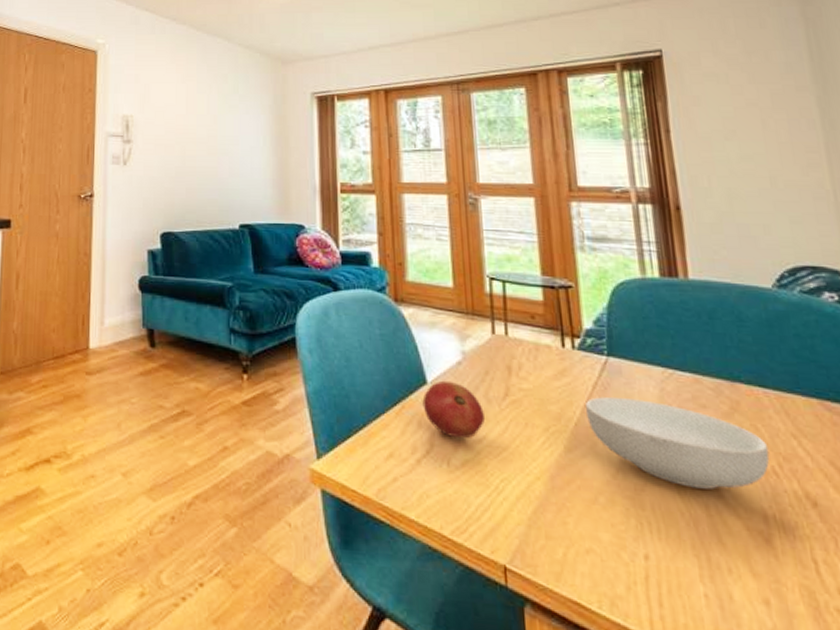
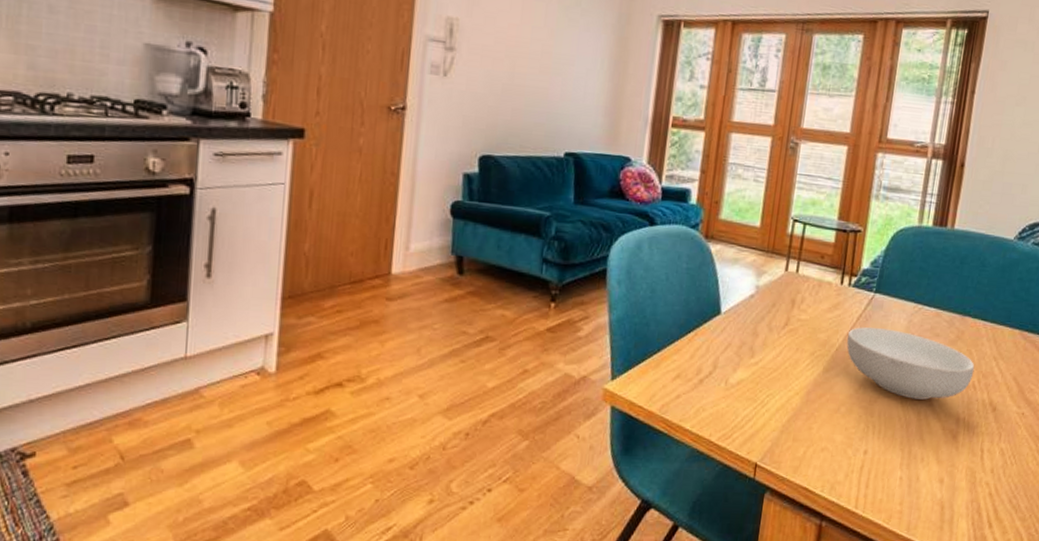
fruit: present [422,380,485,439] -> none [713,311,765,362]

